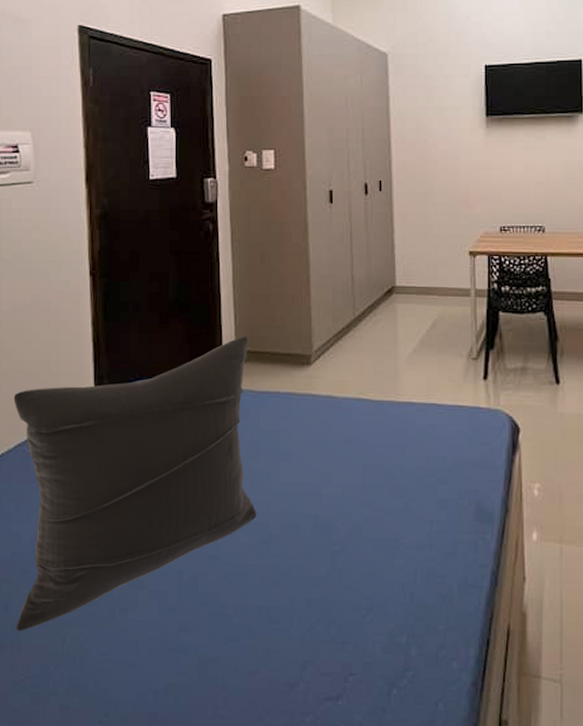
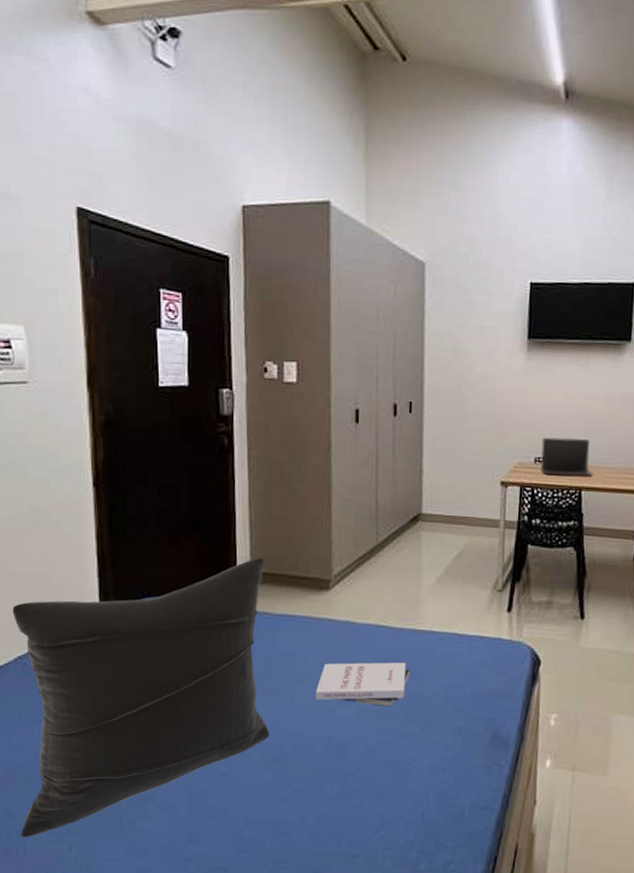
books: none [301,435,392,482] -> present [316,662,410,707]
laptop computer: none [506,207,557,243] -> present [540,437,593,477]

